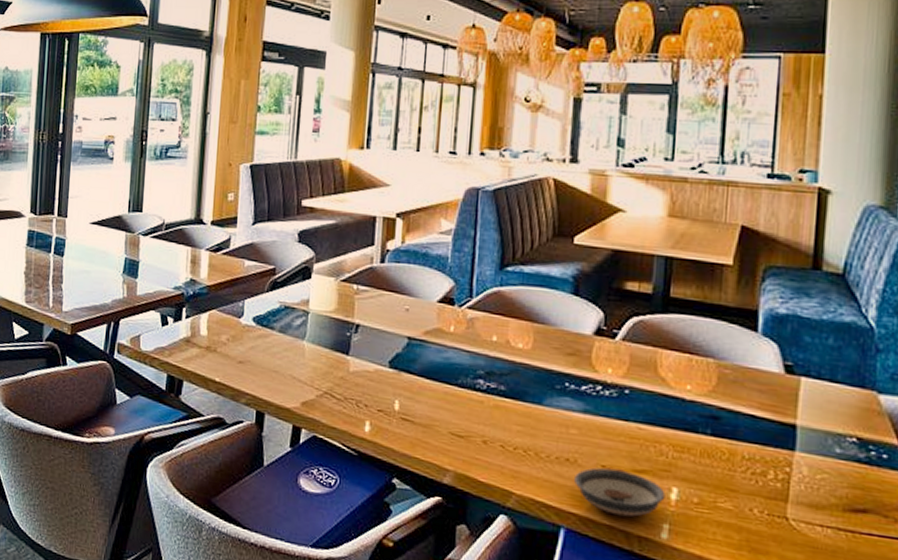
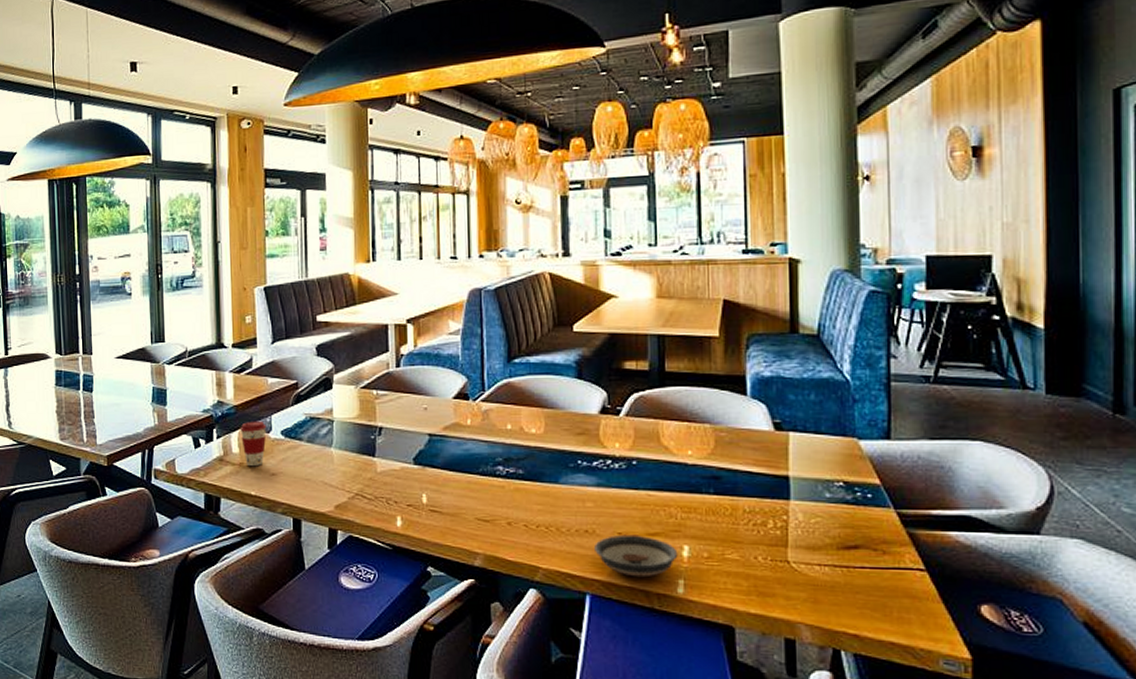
coffee cup: none [210,304,238,351] -> present [240,421,267,466]

